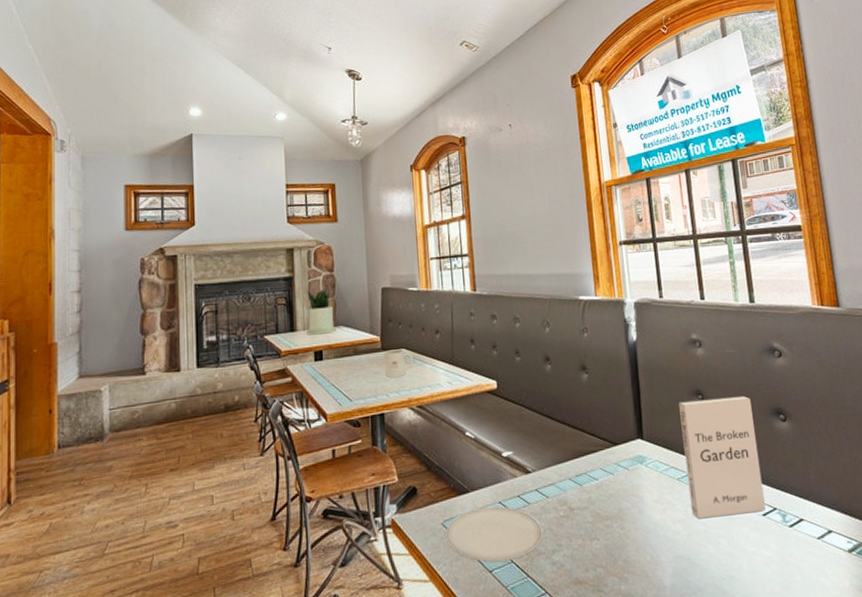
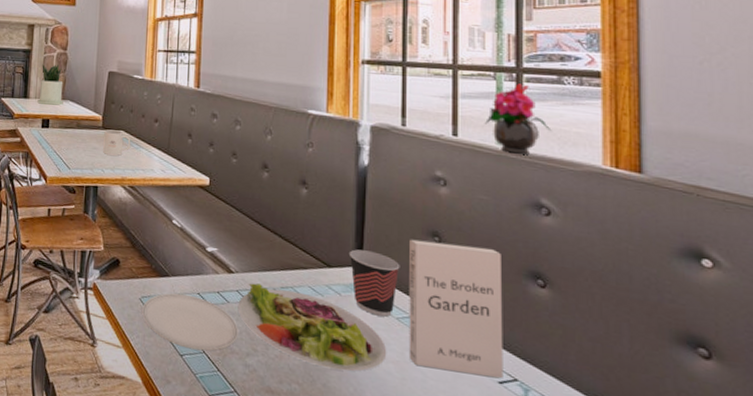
salad plate: none [538,476,674,545] -> present [238,283,387,372]
cup: none [630,421,675,481] -> present [348,249,400,317]
potted flower: none [724,244,773,309] -> present [485,83,552,156]

